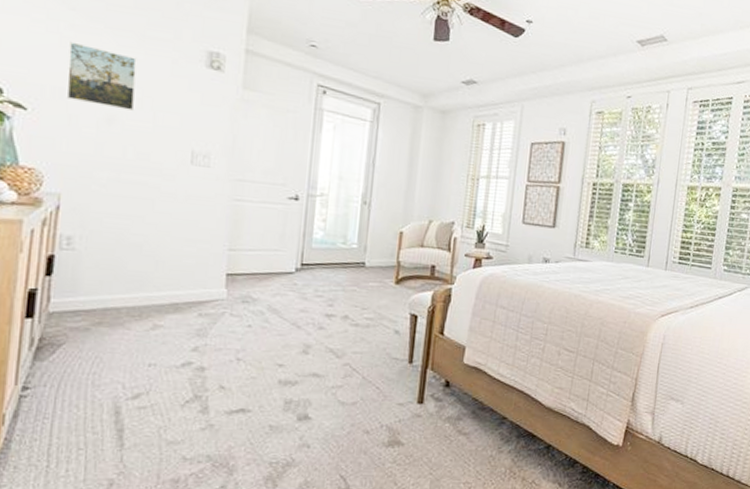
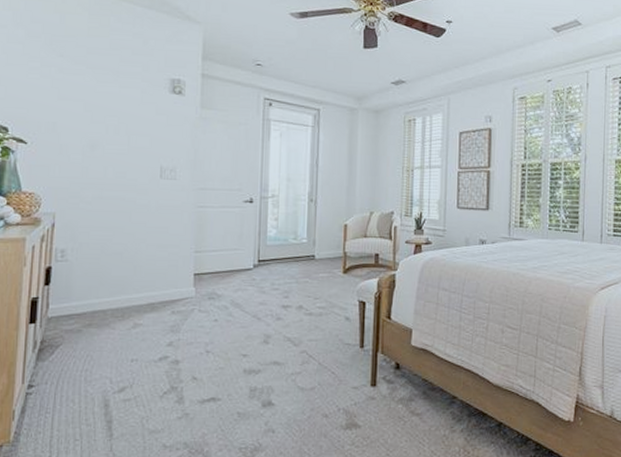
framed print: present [66,41,137,111] -> none [57,83,113,136]

